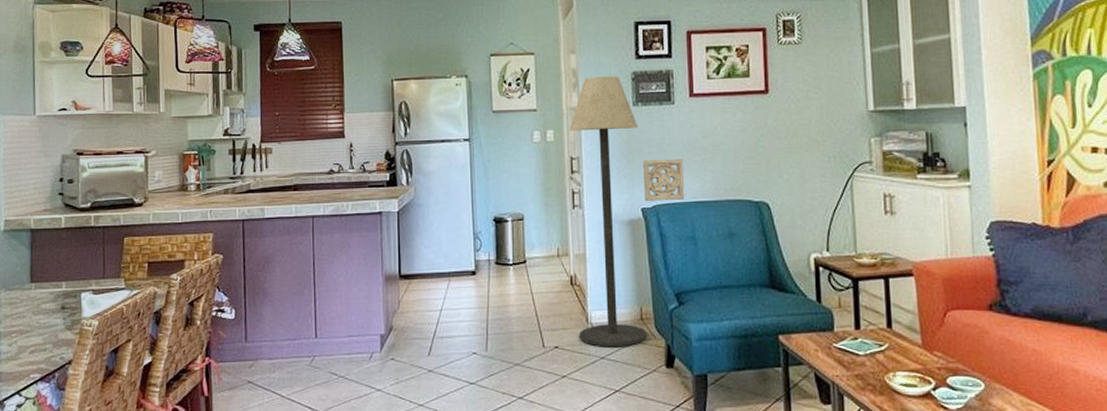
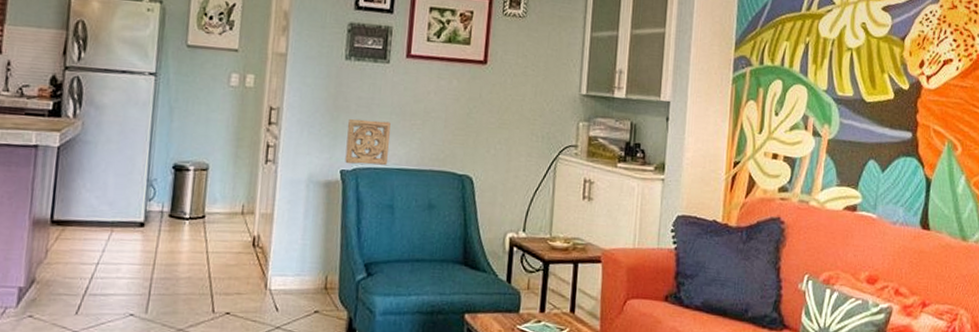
floor lamp: present [569,76,647,347] -> none [255,22,349,317]

